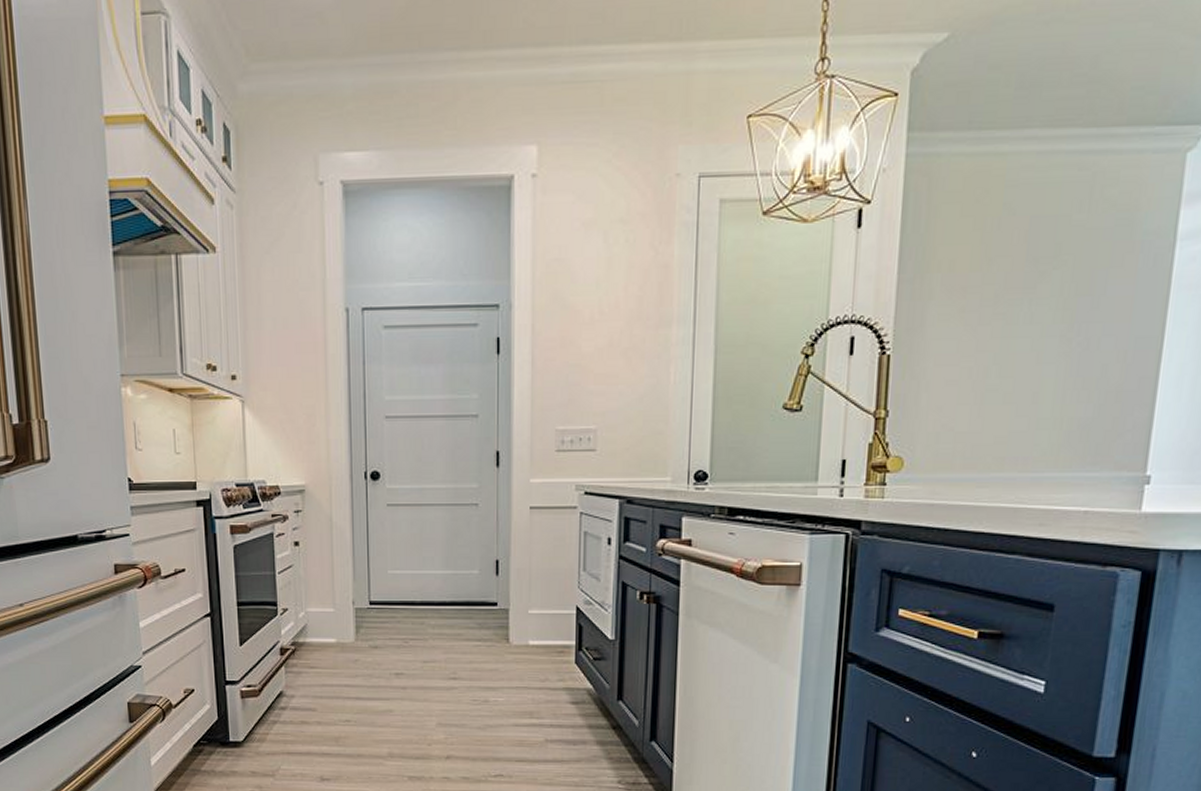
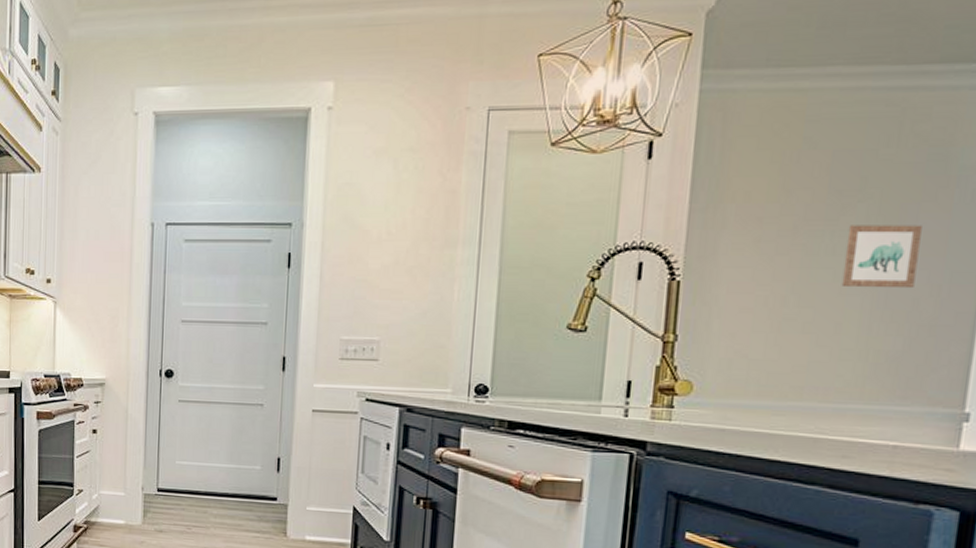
wall art: none [1038,291,1110,356] -> present [841,225,922,289]

